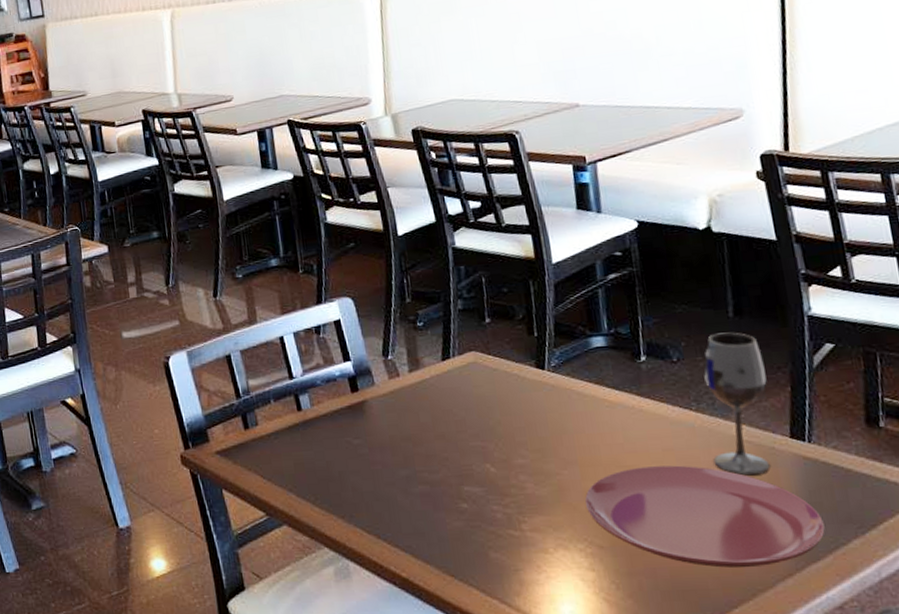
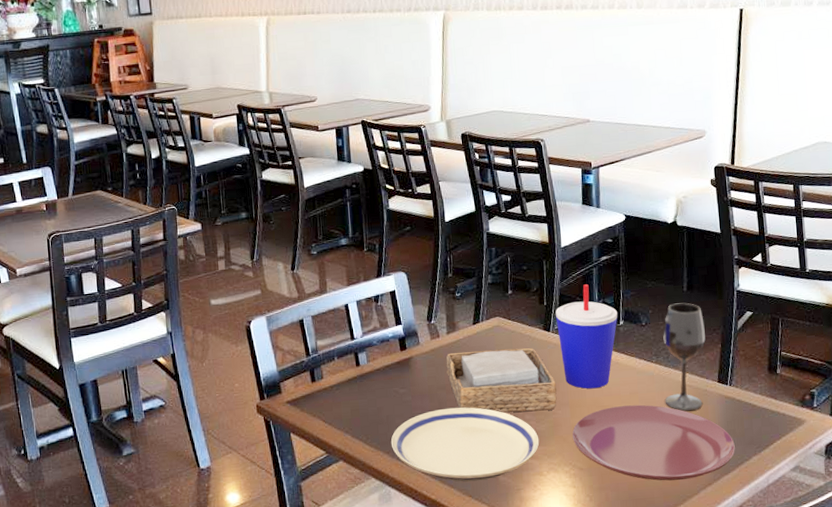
plate: none [345,463,541,557] -> present [390,407,540,482]
napkin holder: none [410,390,561,472] -> present [446,347,557,413]
beverage cup: none [550,309,638,444] -> present [555,284,618,389]

